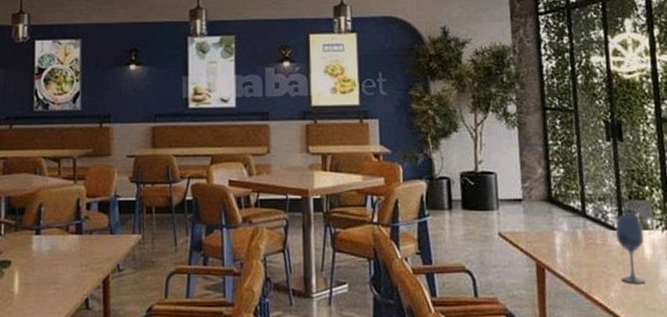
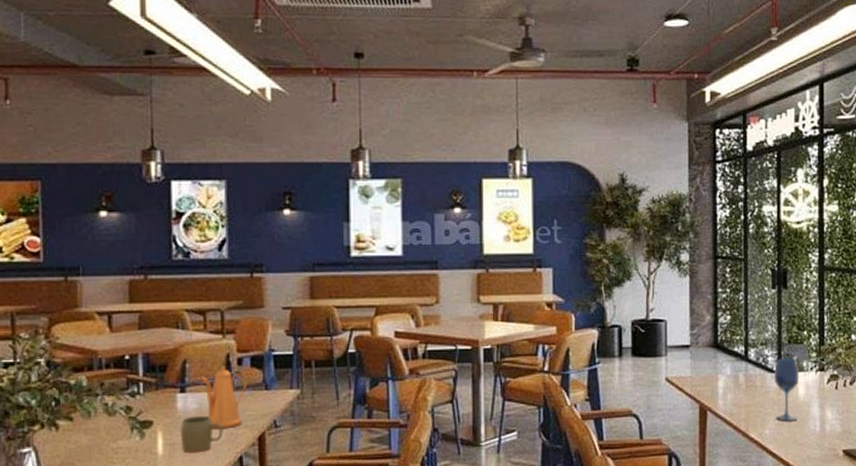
mug: none [35,257,72,294] -> present [181,415,223,453]
coffee pot: none [51,210,94,270] -> present [198,366,247,428]

